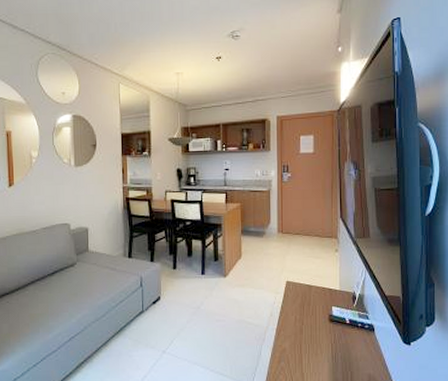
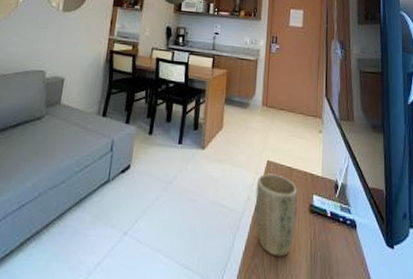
plant pot: none [277,292,318,360] -> present [255,173,298,257]

